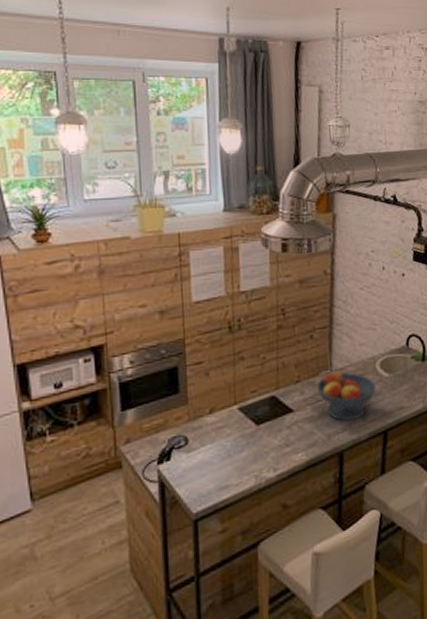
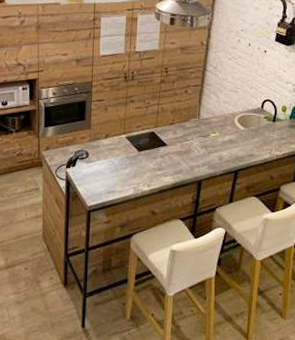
fruit bowl: present [317,370,377,421] -> none [186,119,233,159]

